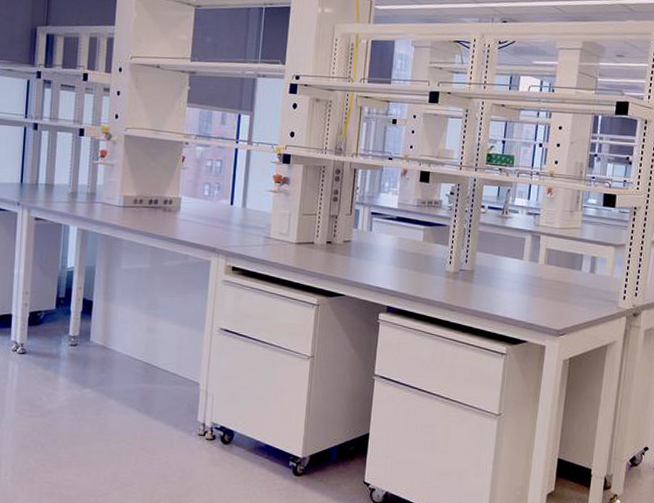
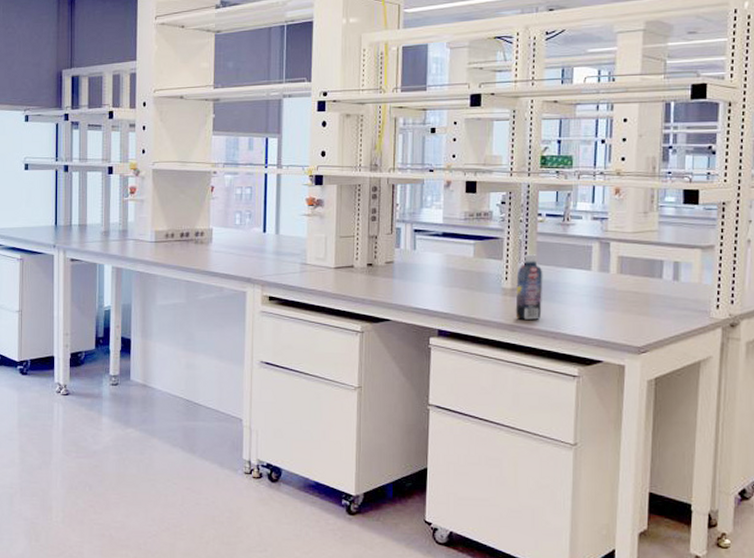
bottle: none [456,242,482,302] -> present [515,254,543,320]

